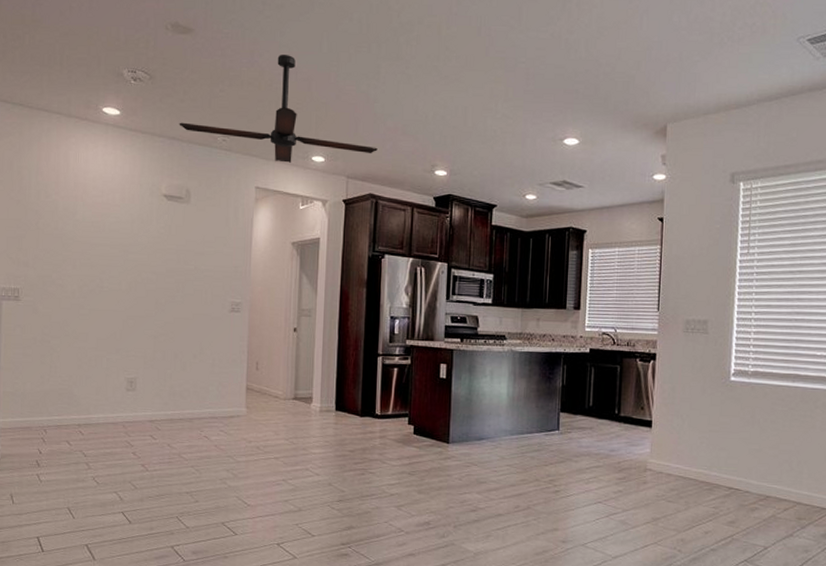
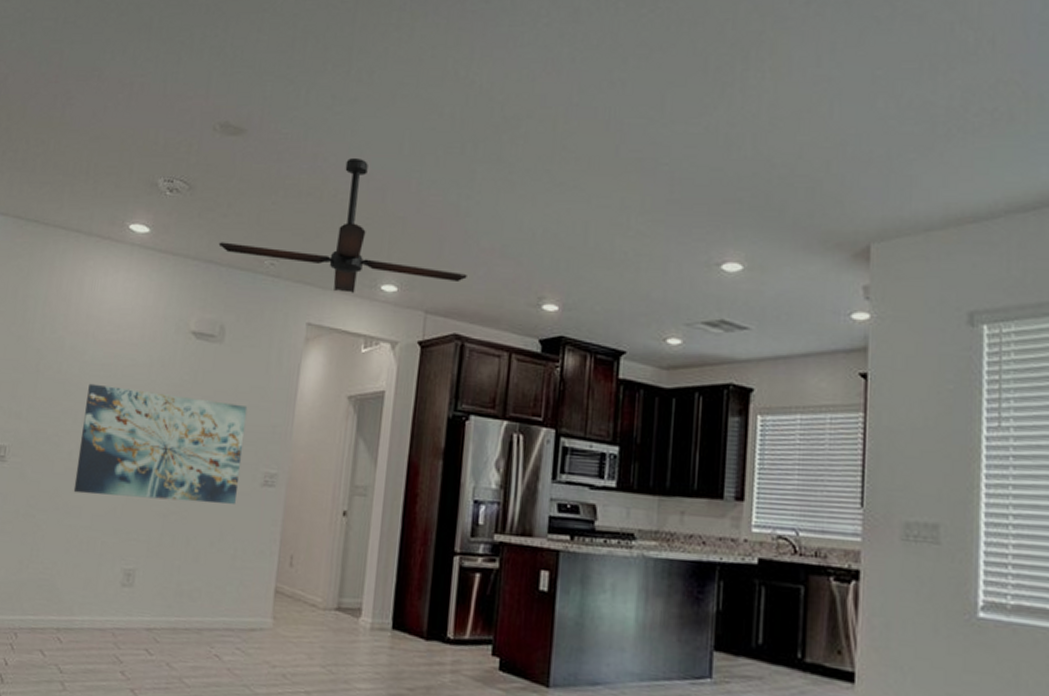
wall art: none [79,237,214,327] -> present [73,383,248,504]

